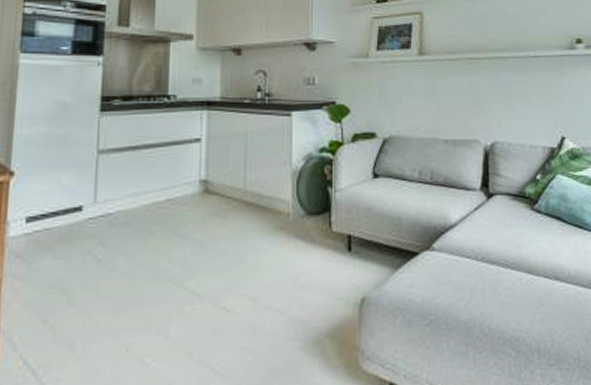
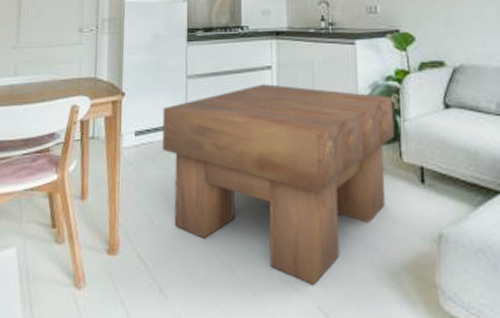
coffee table: none [62,158,326,365] -> present [162,84,395,285]

